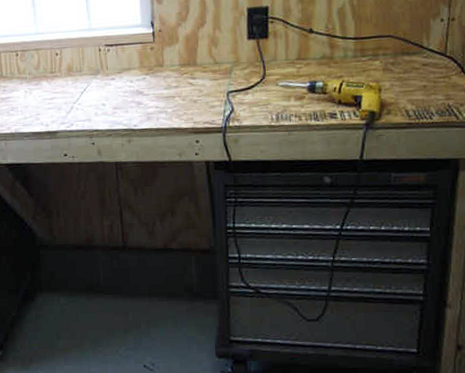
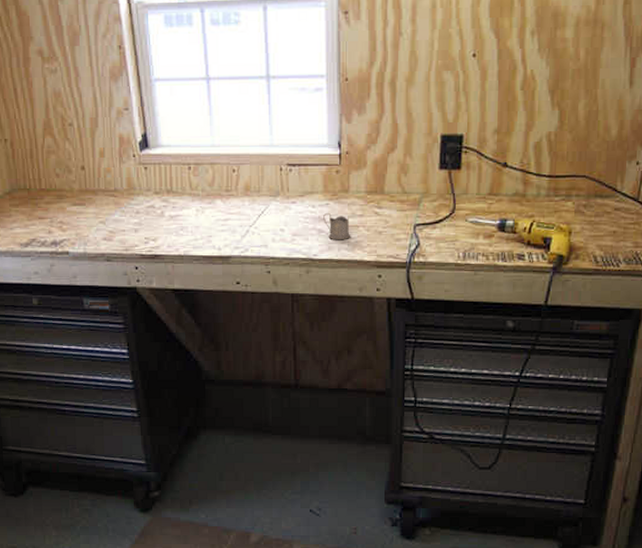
tea glass holder: none [141,86,168,110] -> present [323,212,351,239]

